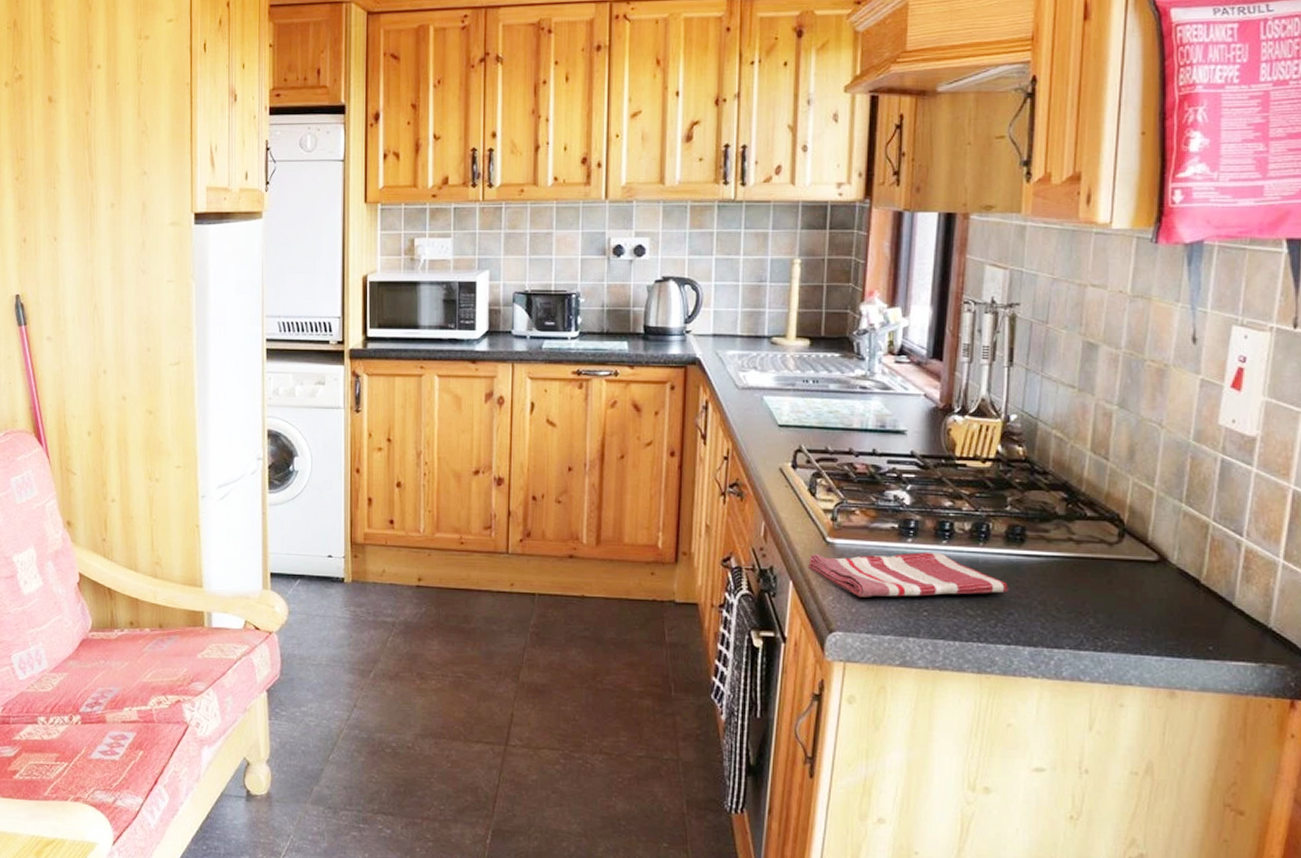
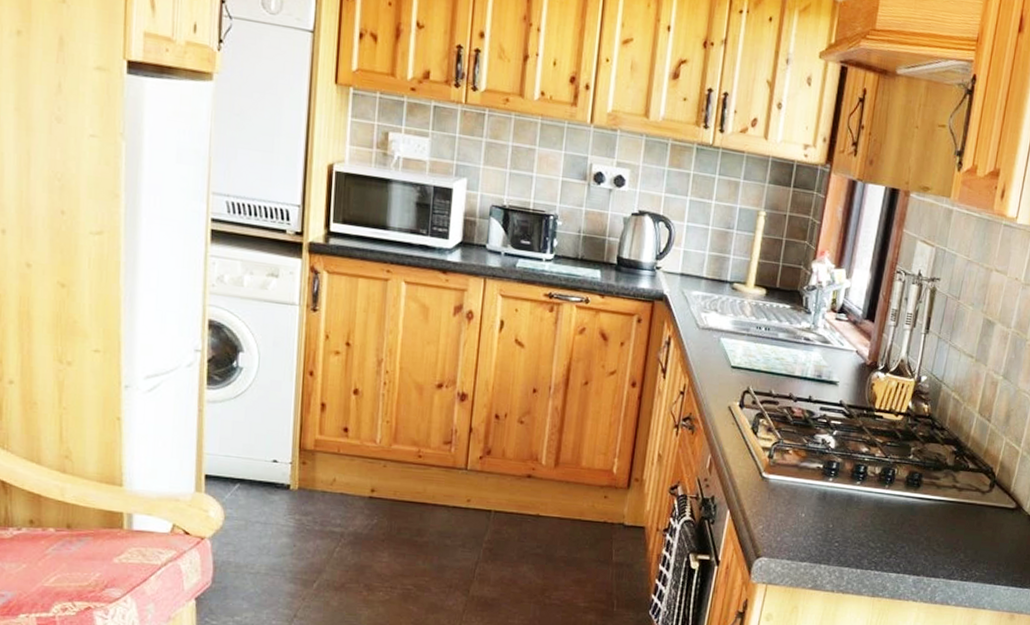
dish towel: present [808,552,1009,597] -> none [744,487,904,530]

